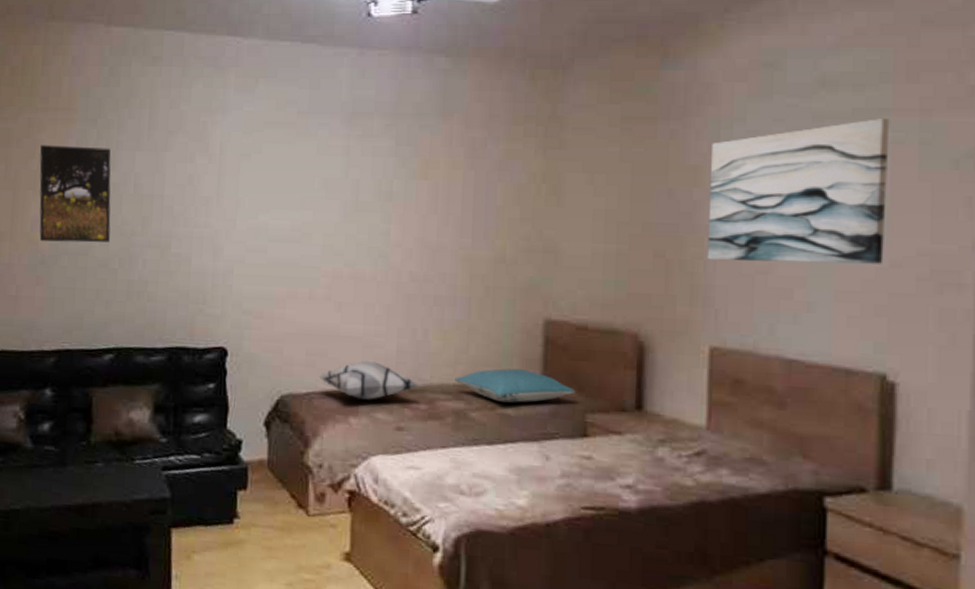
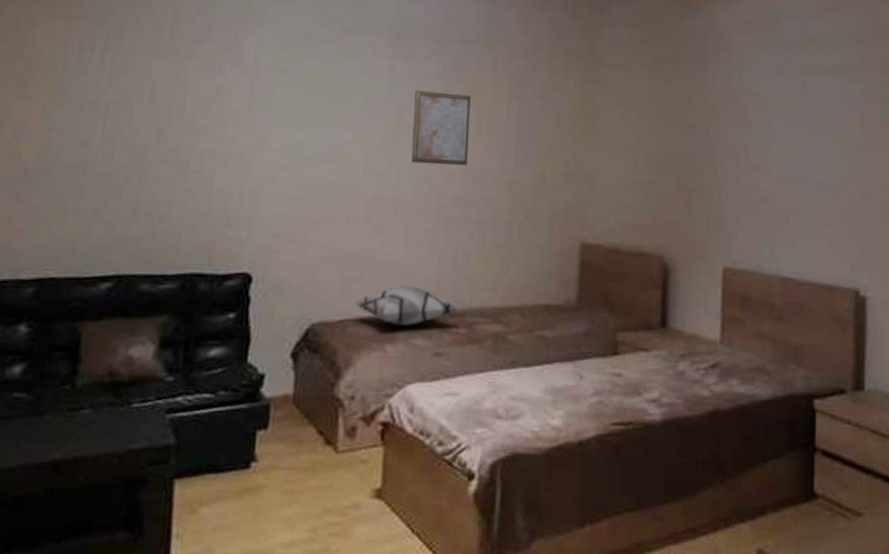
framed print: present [39,145,111,243] -> none [23,43,123,156]
wall art: none [368,168,426,243] -> present [411,90,471,166]
pillow: present [455,368,576,403] -> none [494,291,608,324]
wall art: present [707,118,890,264] -> none [721,73,859,196]

